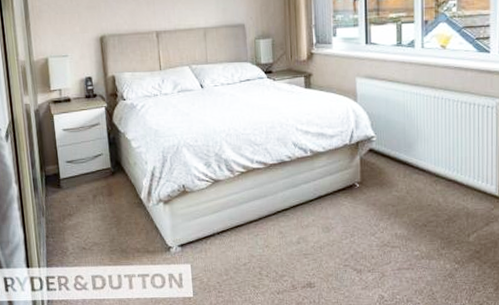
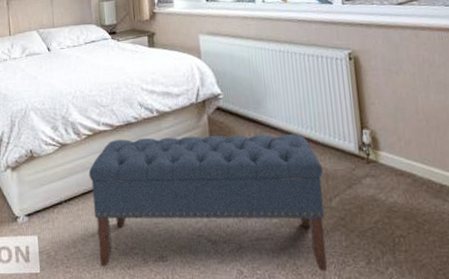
bench: none [241,175,465,296] -> present [88,134,328,271]

